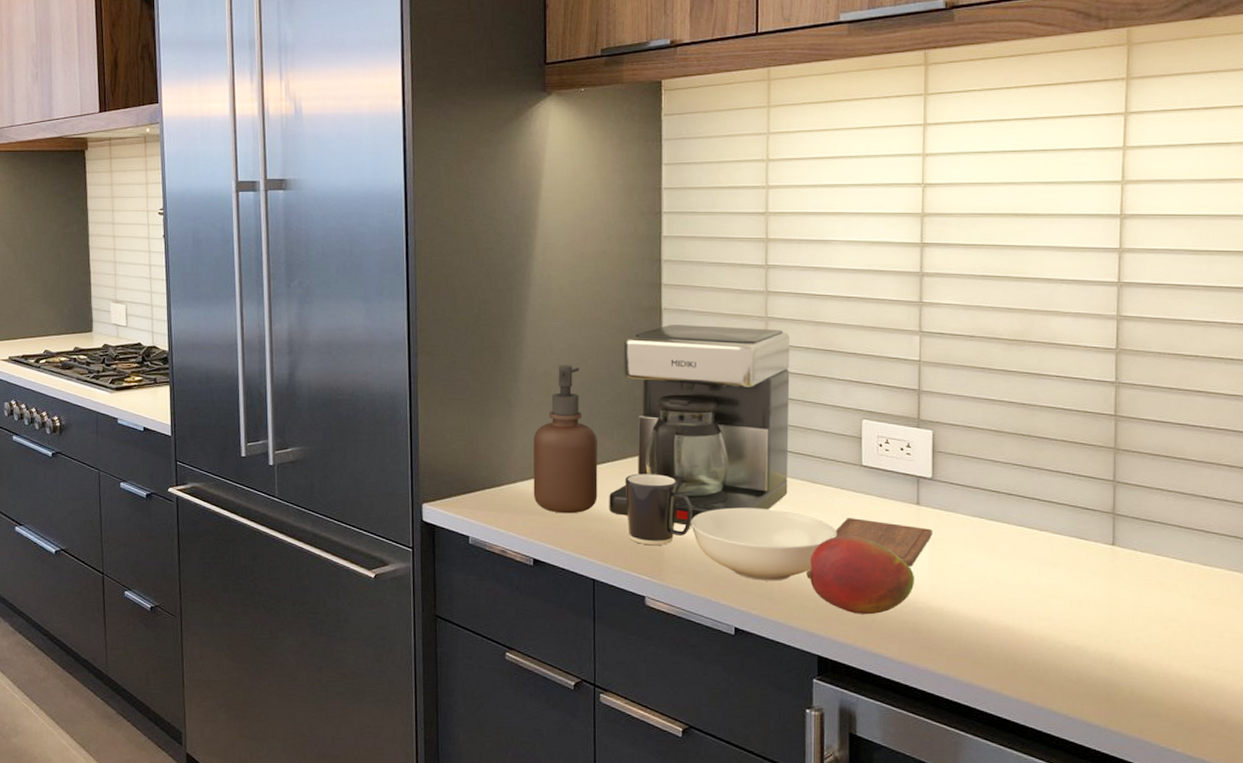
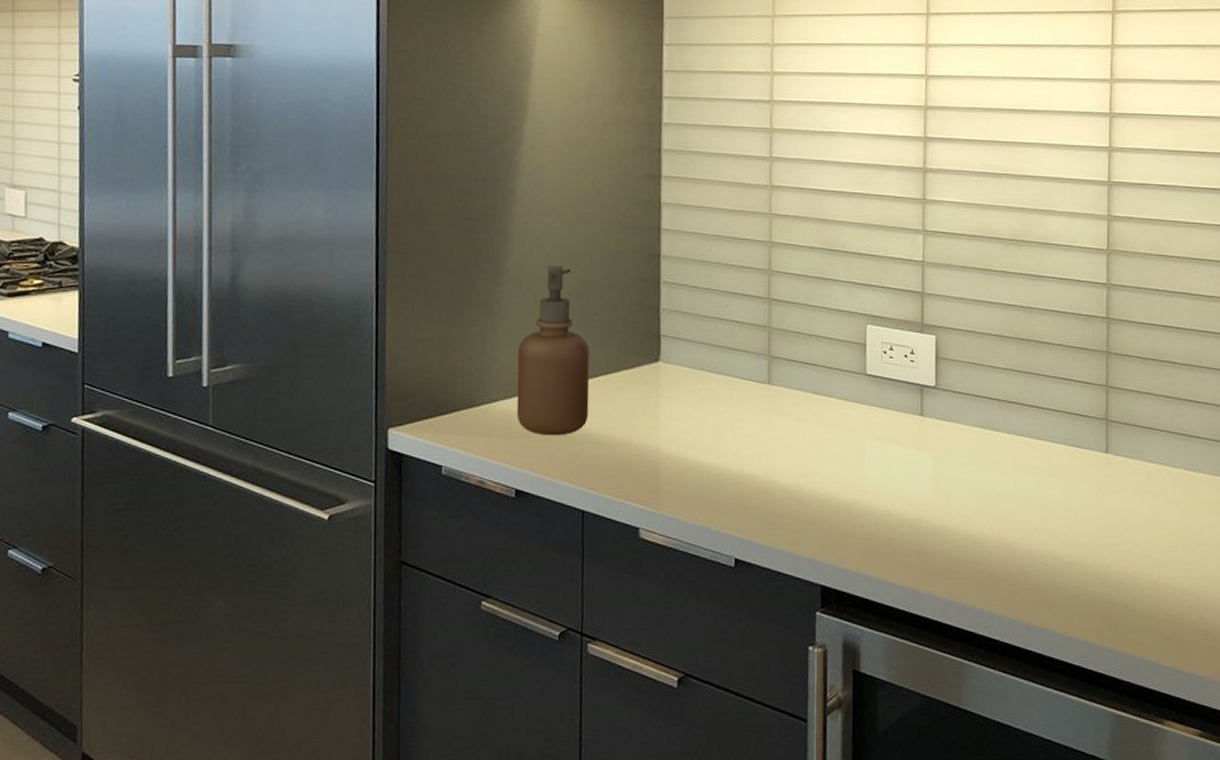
coffee maker: present [609,325,790,526] -> none [601,221,794,446]
mug: present [625,473,692,546] -> none [618,388,691,470]
bowl: present [691,507,837,581] -> none [689,423,841,505]
fruit: present [806,535,914,615] -> none [810,451,918,537]
cutting board: present [835,518,932,566] -> none [839,432,936,483]

